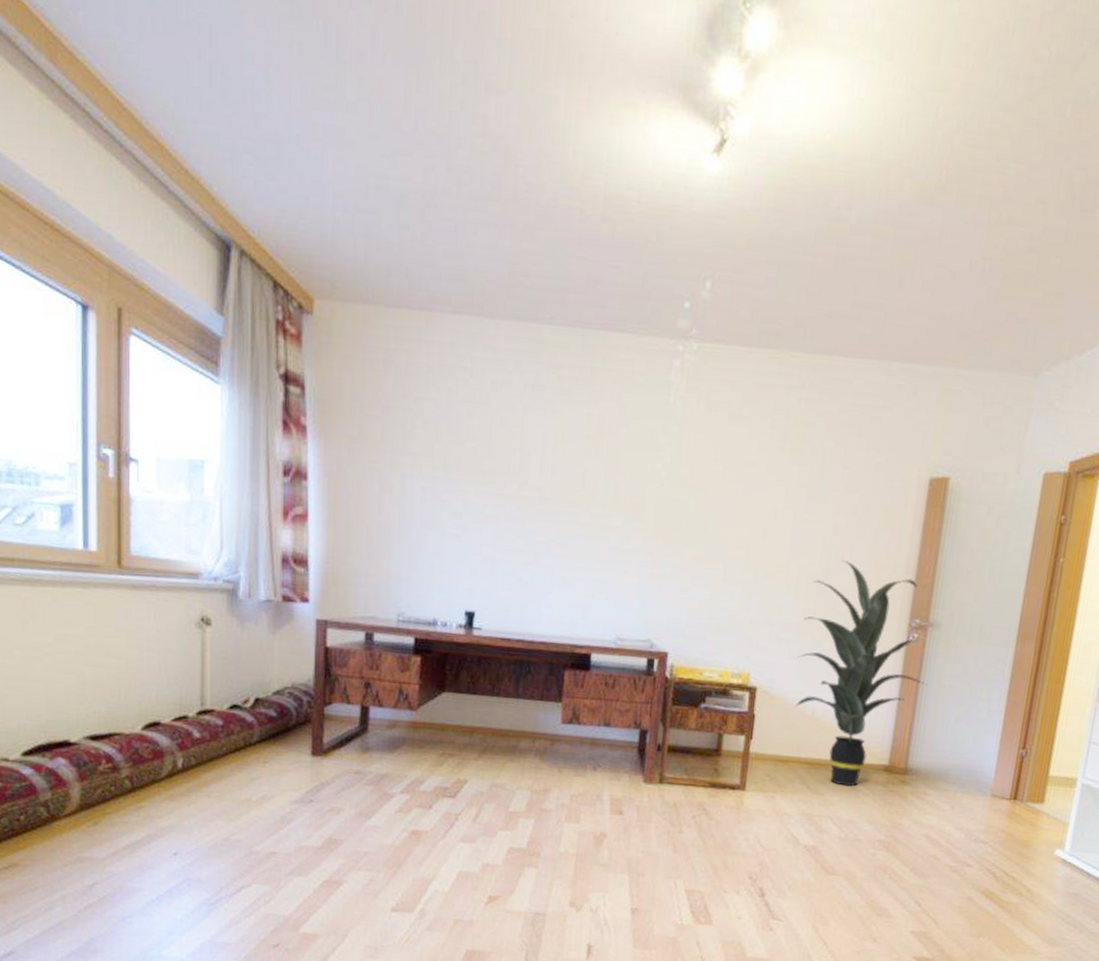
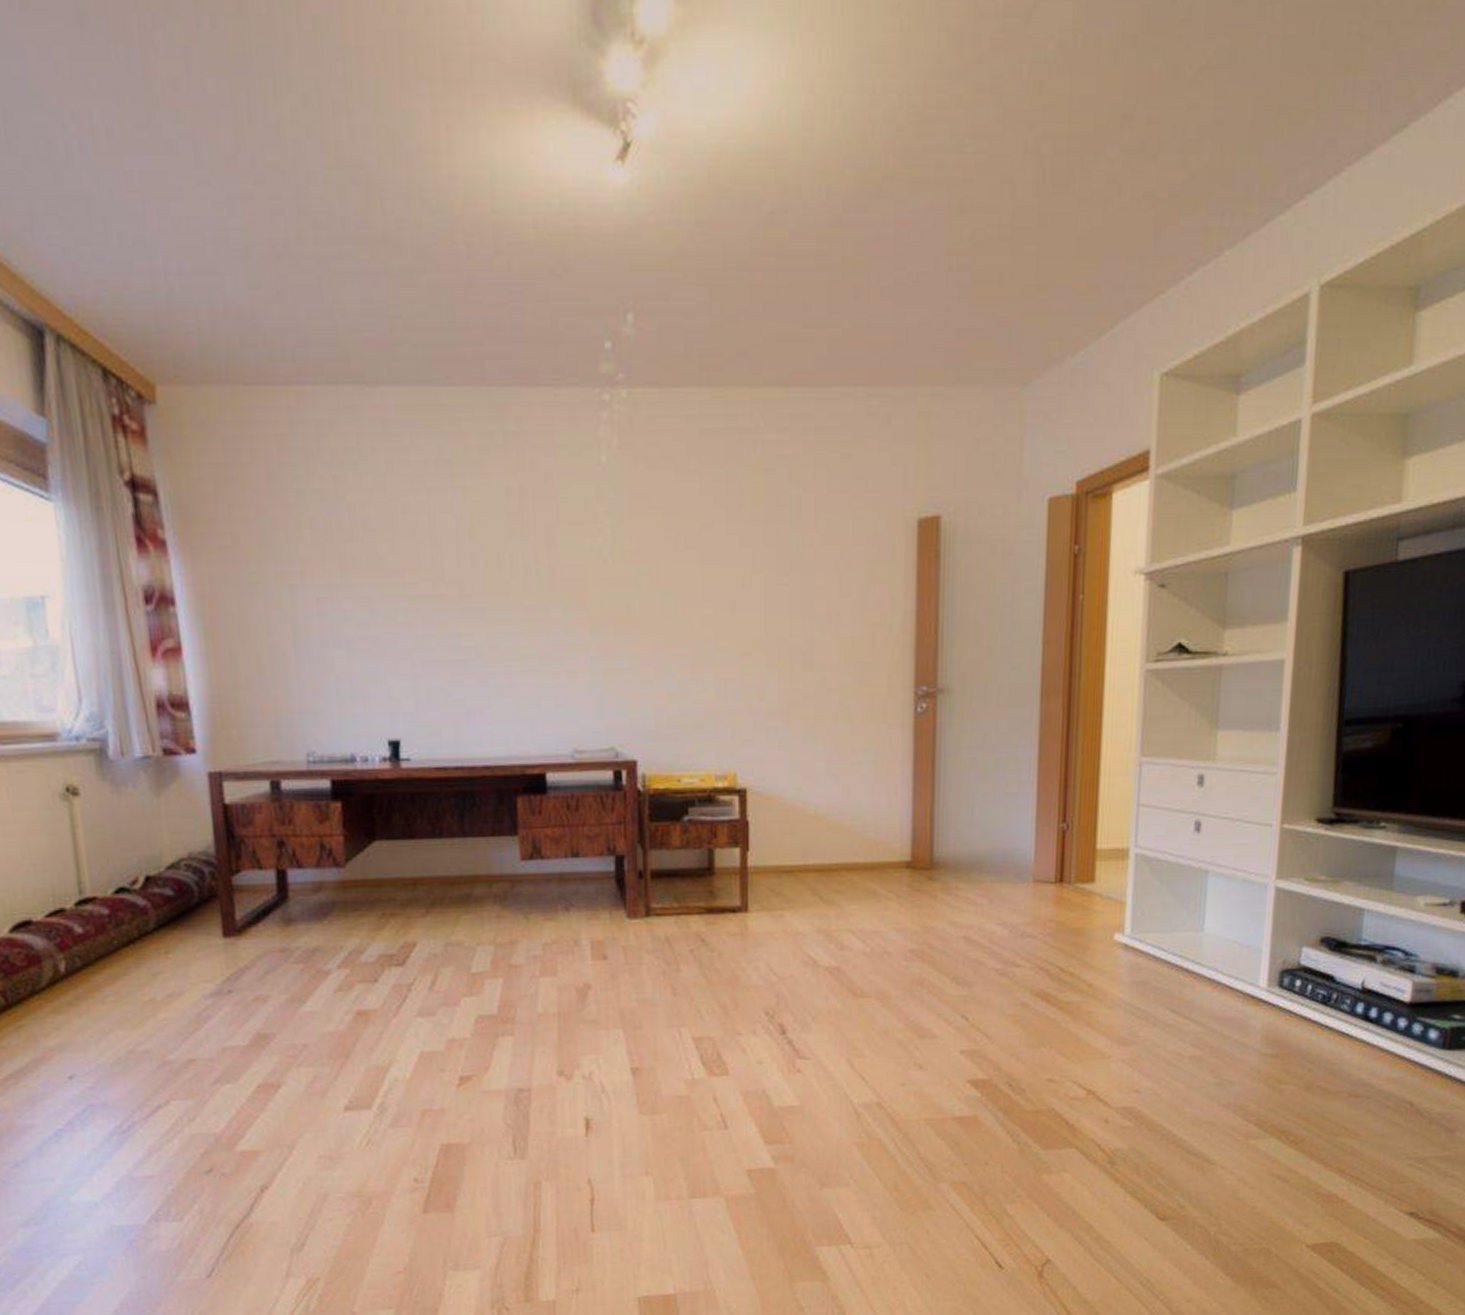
indoor plant: present [795,559,928,787] -> none [790,626,945,892]

